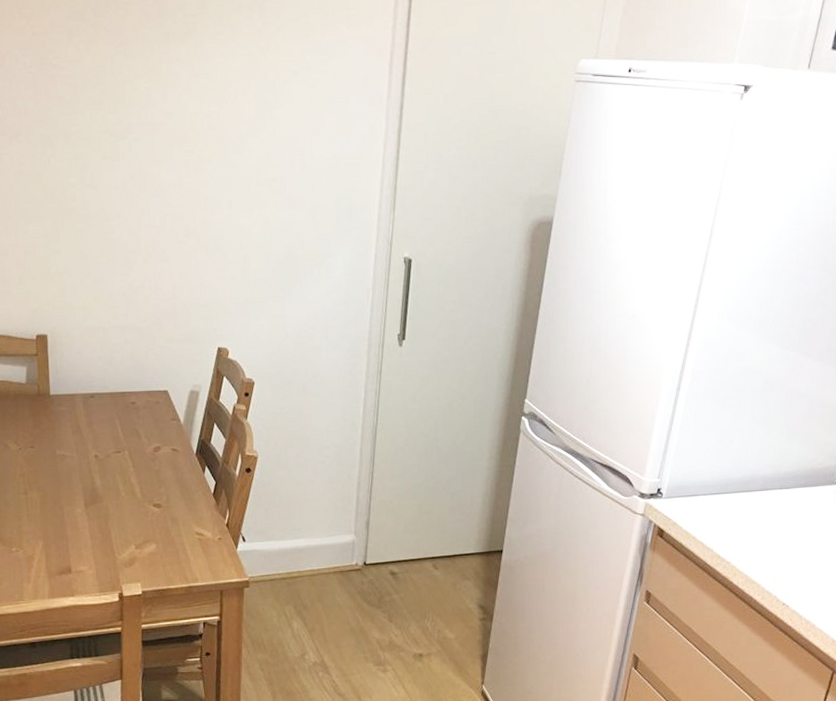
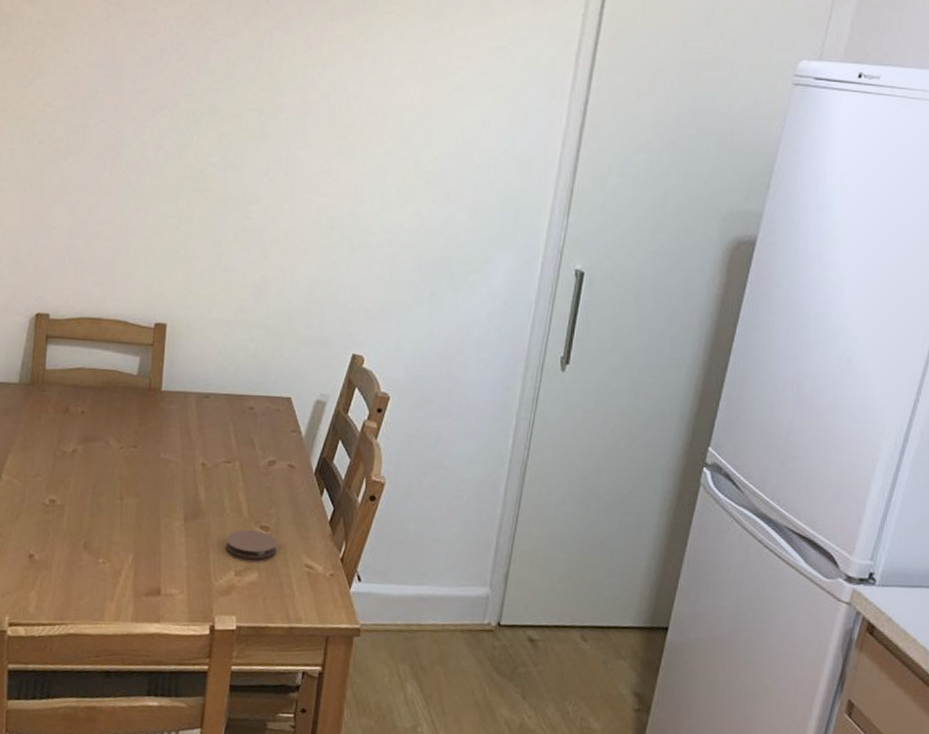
coaster: none [124,508,170,533] -> present [226,530,277,559]

